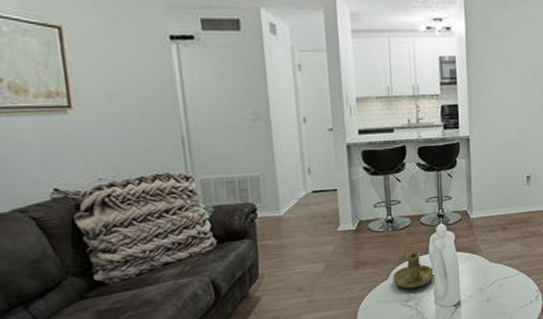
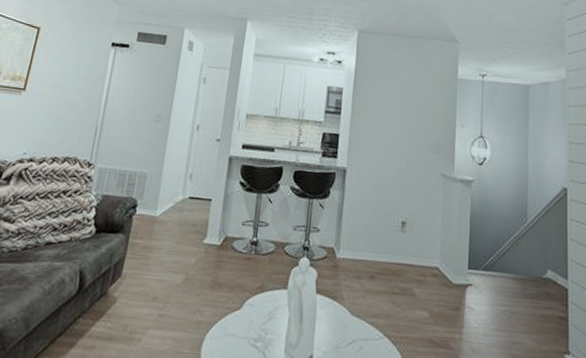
candle holder: present [392,252,435,289] -> none [245,284,291,327]

